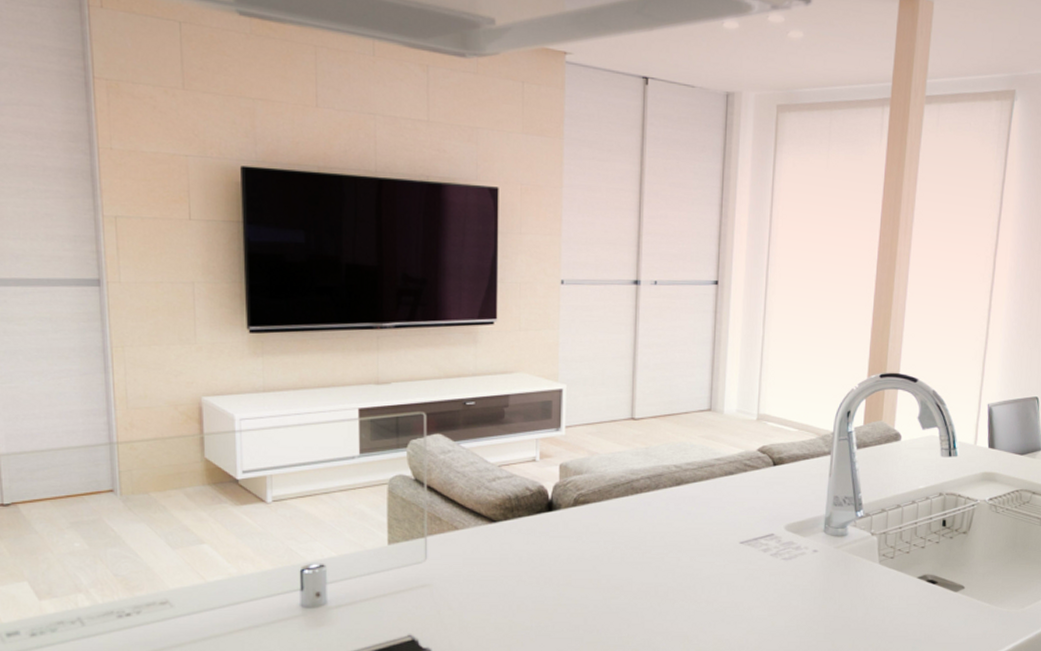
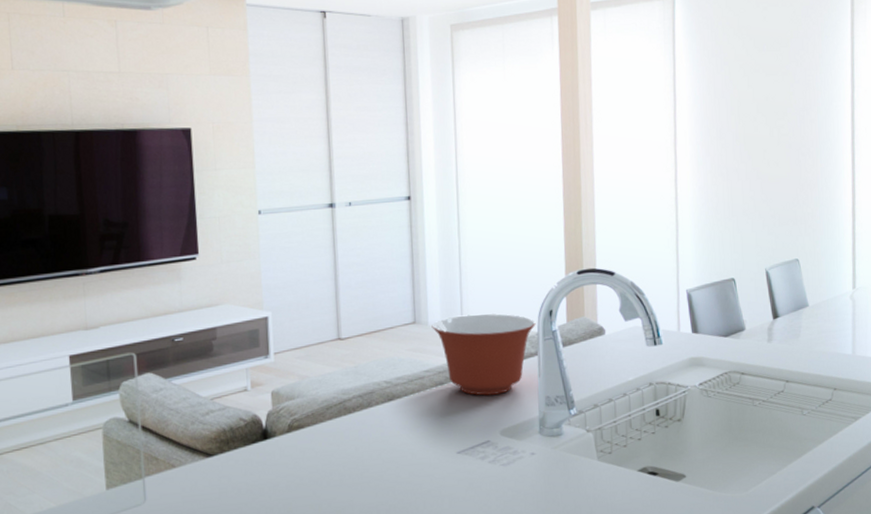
mixing bowl: none [727,407,833,489] -> present [431,313,536,396]

